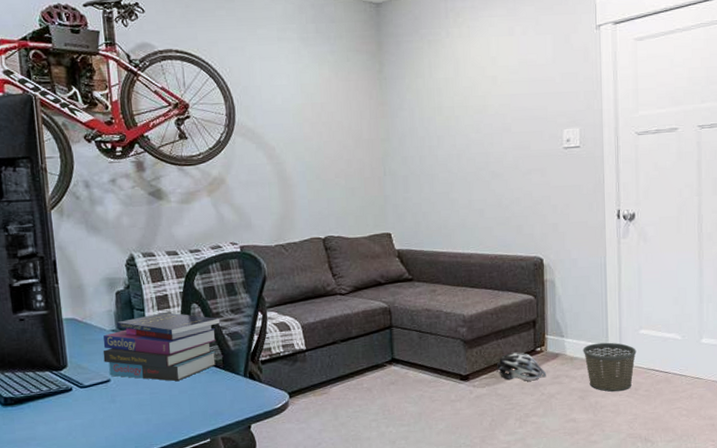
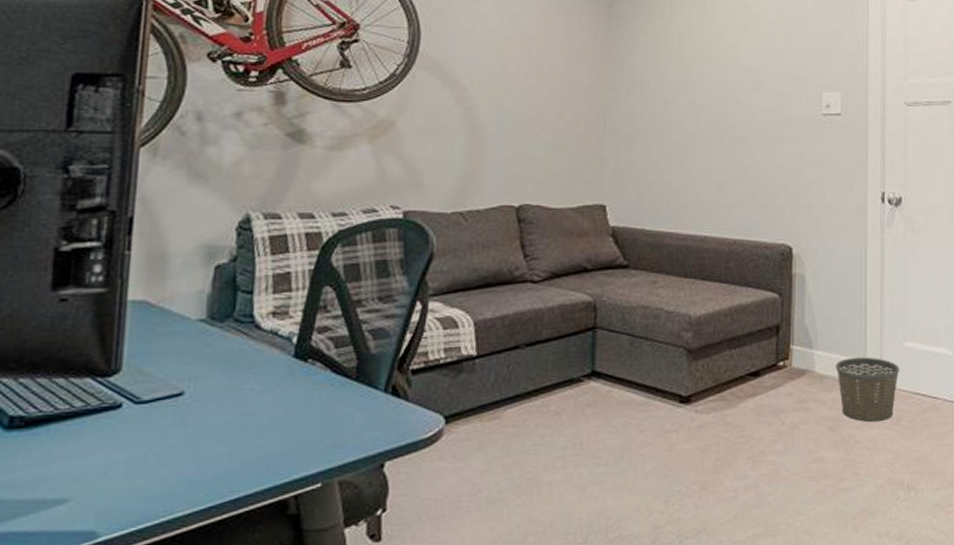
books: present [103,312,220,382] -> none [179,297,360,397]
bicycle helmet: present [496,352,546,381] -> none [726,366,788,406]

